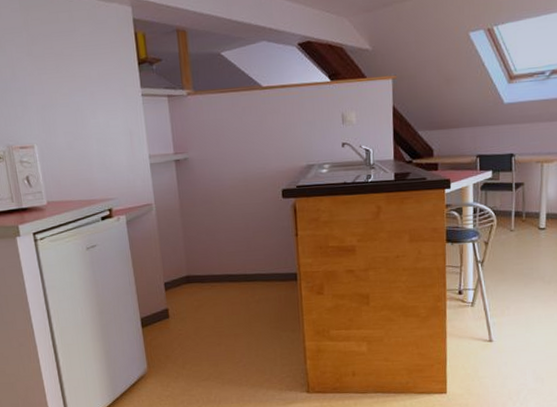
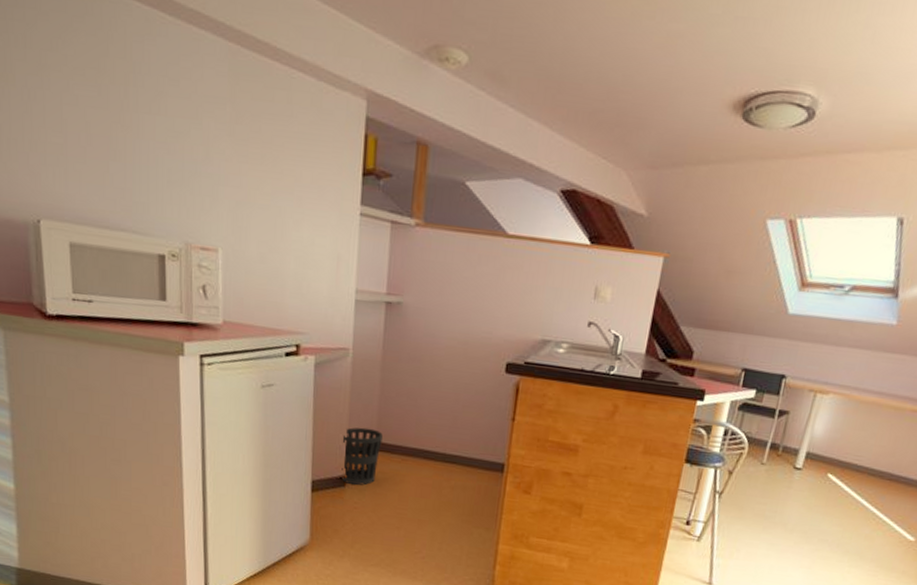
wastebasket: none [159,265,193,315] -> present [341,427,383,486]

